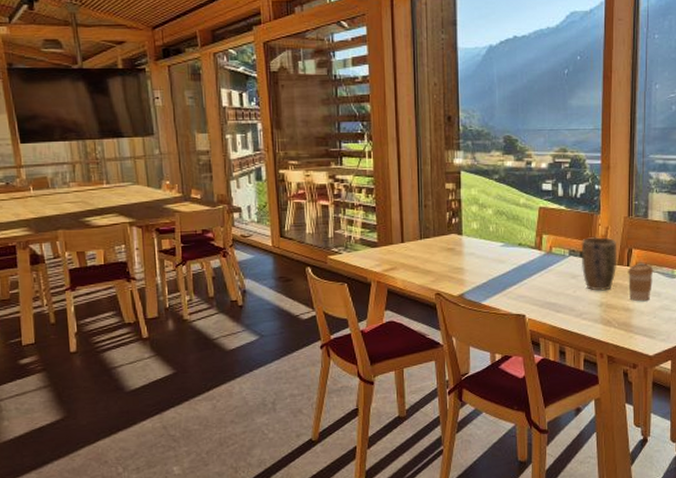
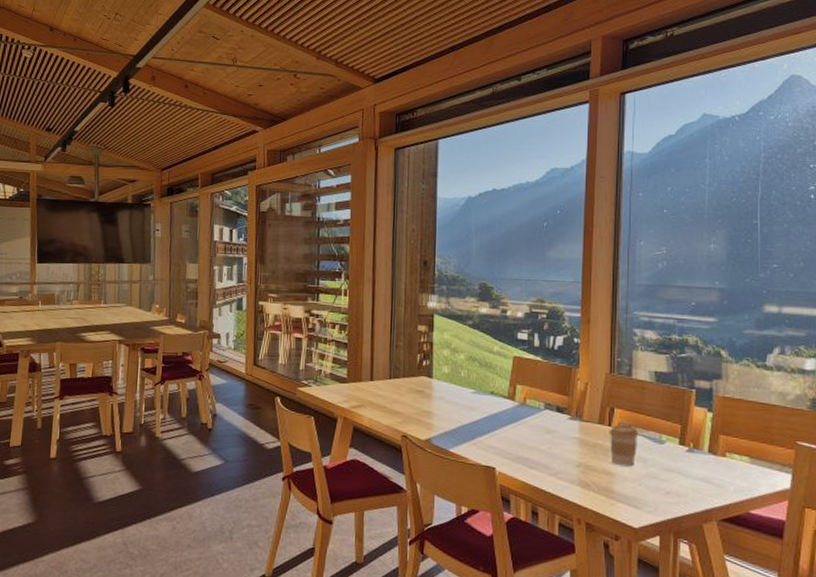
plant pot: present [581,236,618,291] -> none [557,391,598,450]

